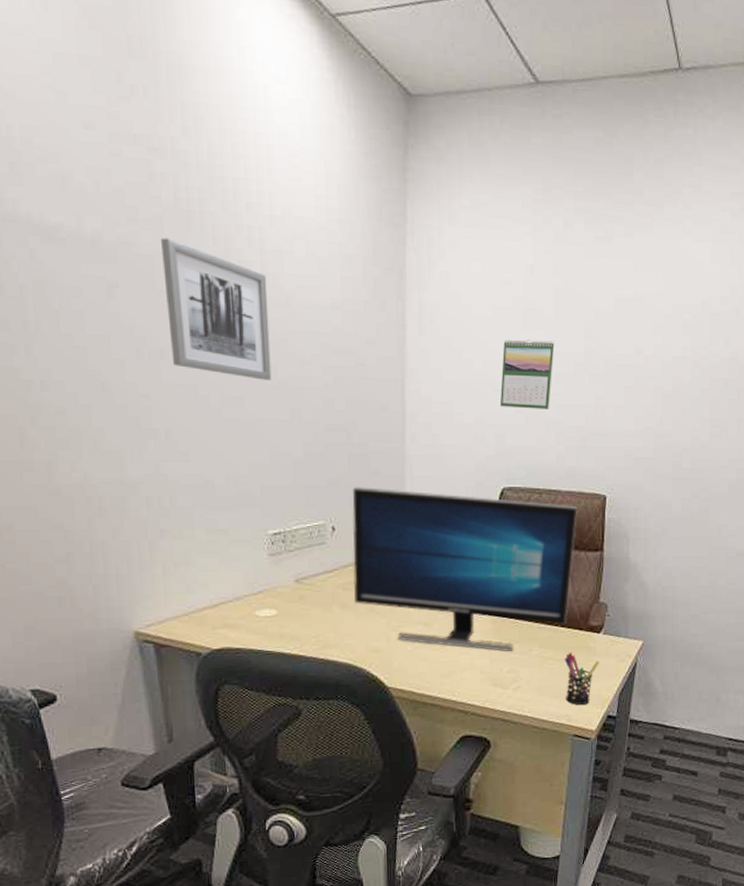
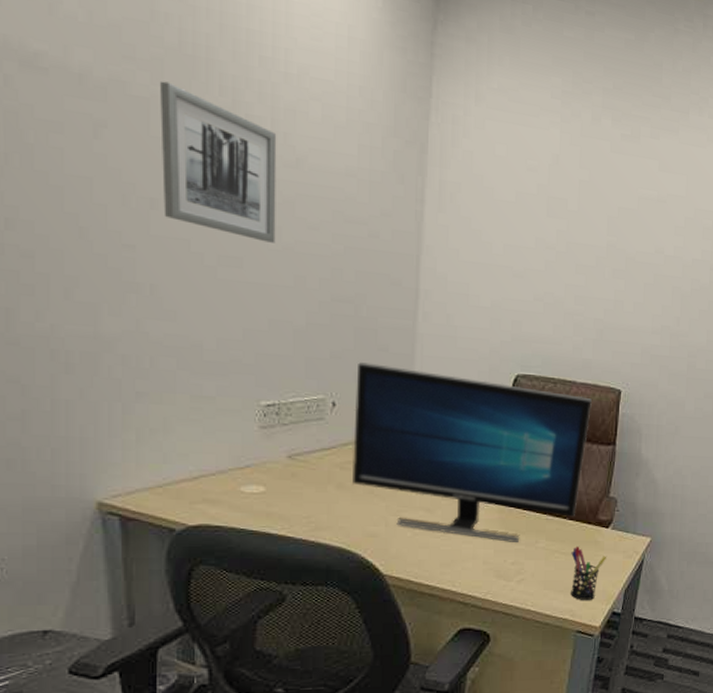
calendar: present [499,339,555,409] -> none [518,226,577,299]

